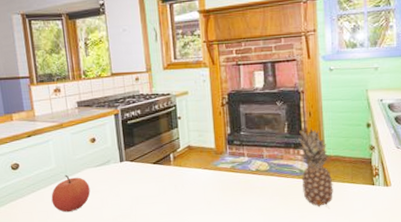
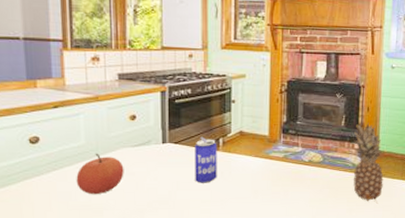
beer can: none [148,153,172,197] -> present [195,136,217,183]

